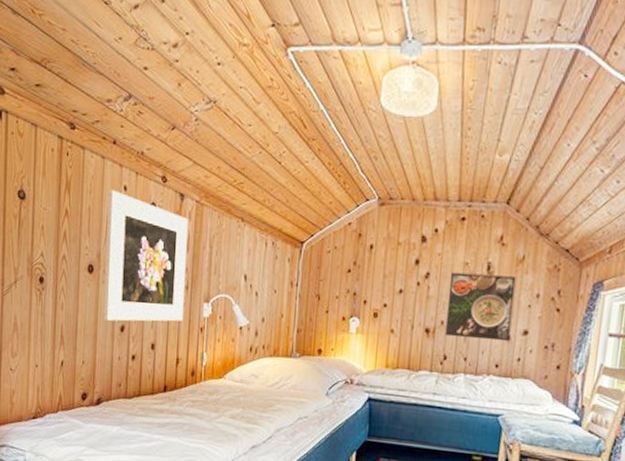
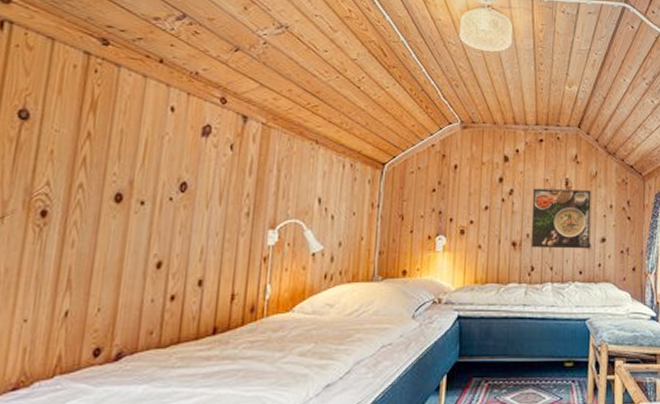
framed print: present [103,189,188,322] -> none [132,110,251,257]

